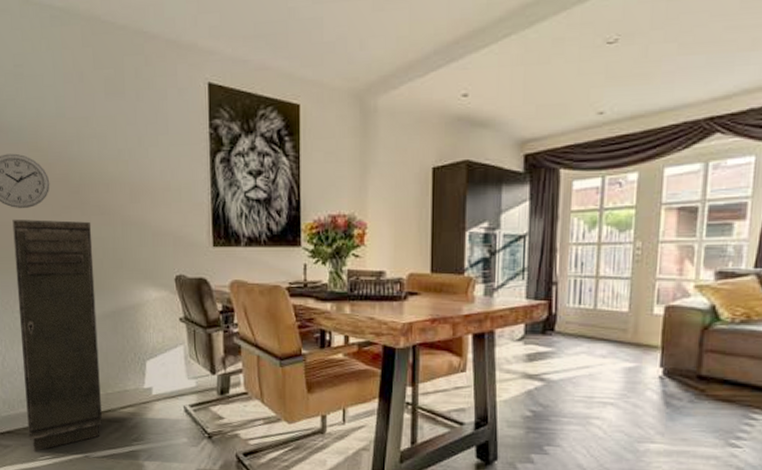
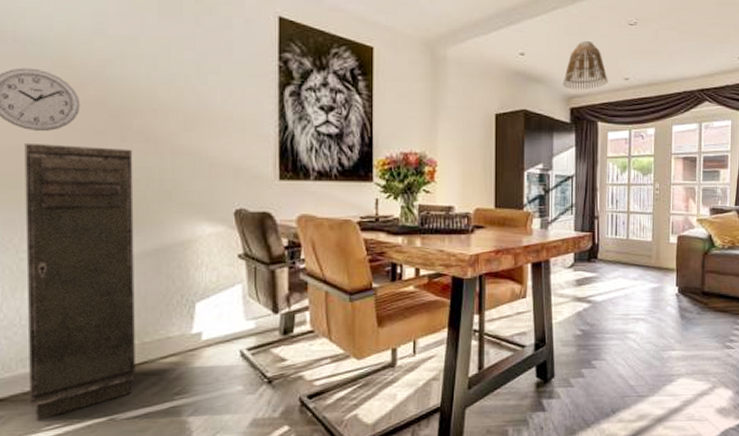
lamp shade: none [515,69,575,132] -> present [563,40,608,90]

